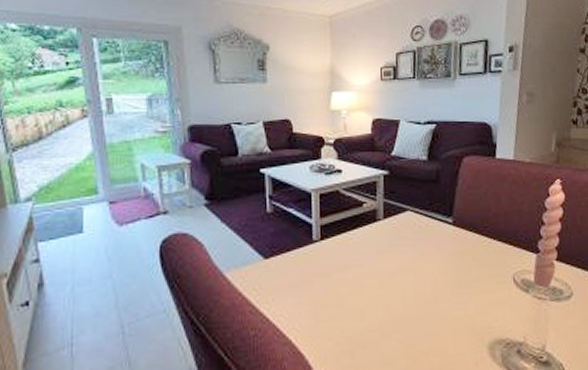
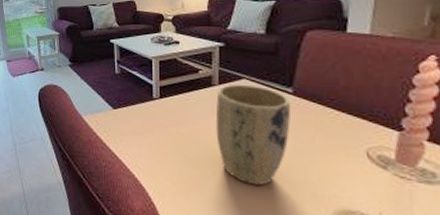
plant pot: none [381,216,452,330] -> present [215,84,292,186]

